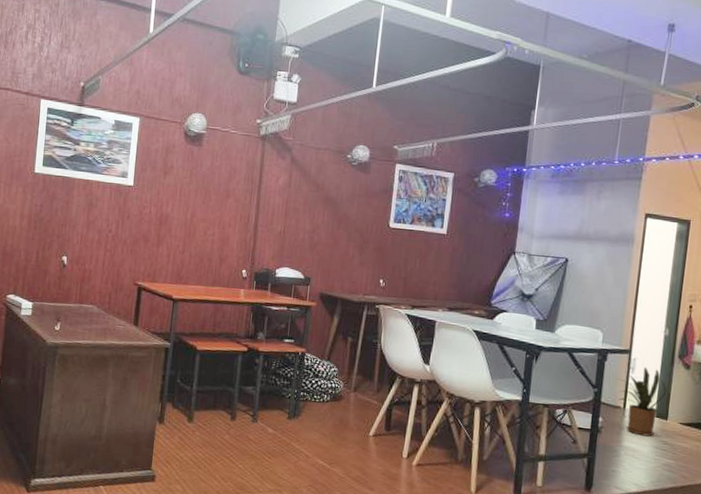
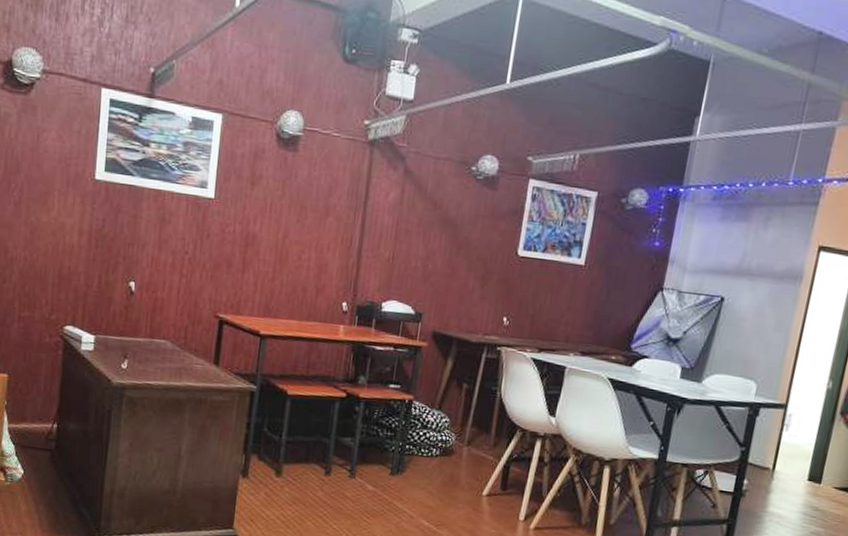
house plant: present [619,367,666,437] -> none [768,424,823,502]

